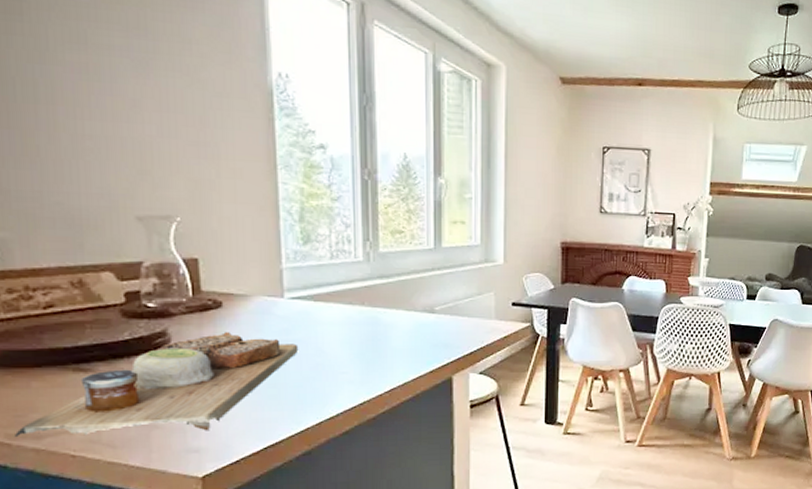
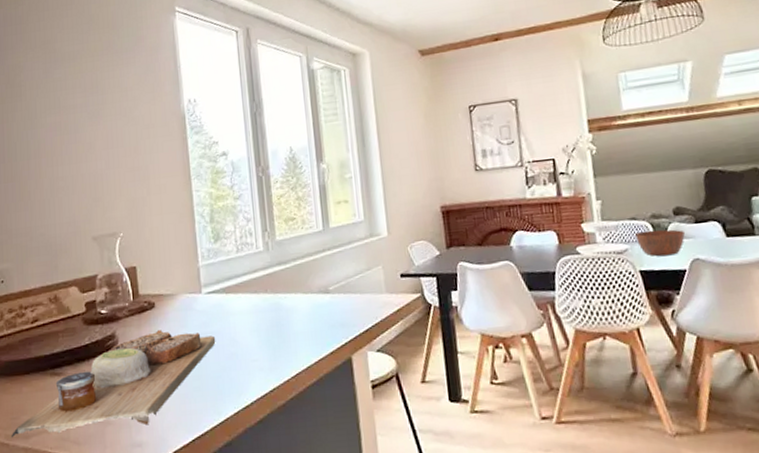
bowl: none [732,290,771,314] -> present [635,229,685,257]

